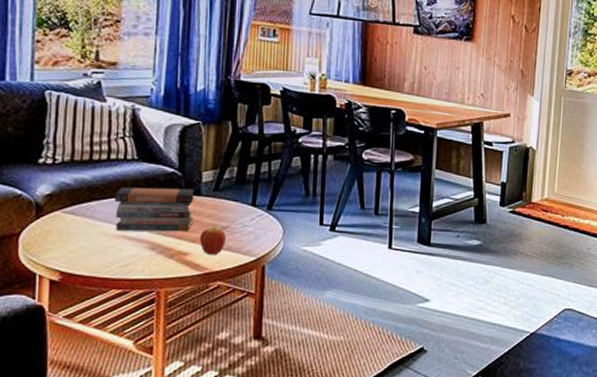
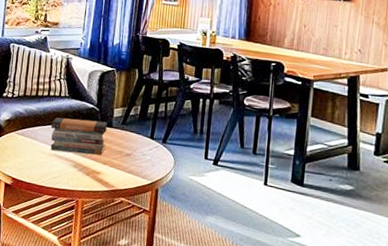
fruit: present [199,226,226,256] -> none [109,153,129,176]

